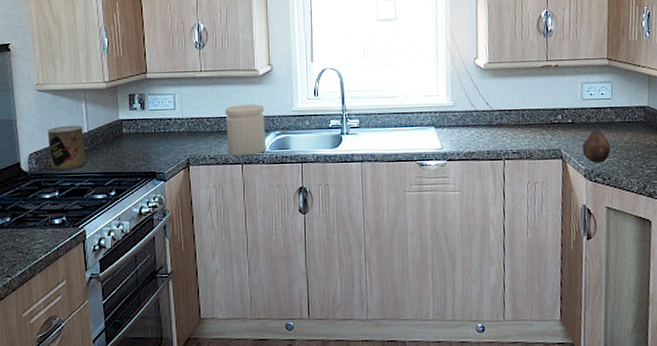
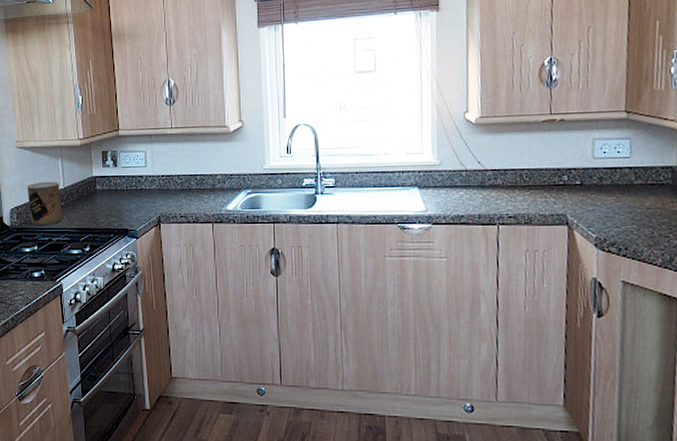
jar: present [225,104,267,157] -> none [195,162,238,215]
fruit: present [582,129,611,163] -> none [592,192,629,231]

